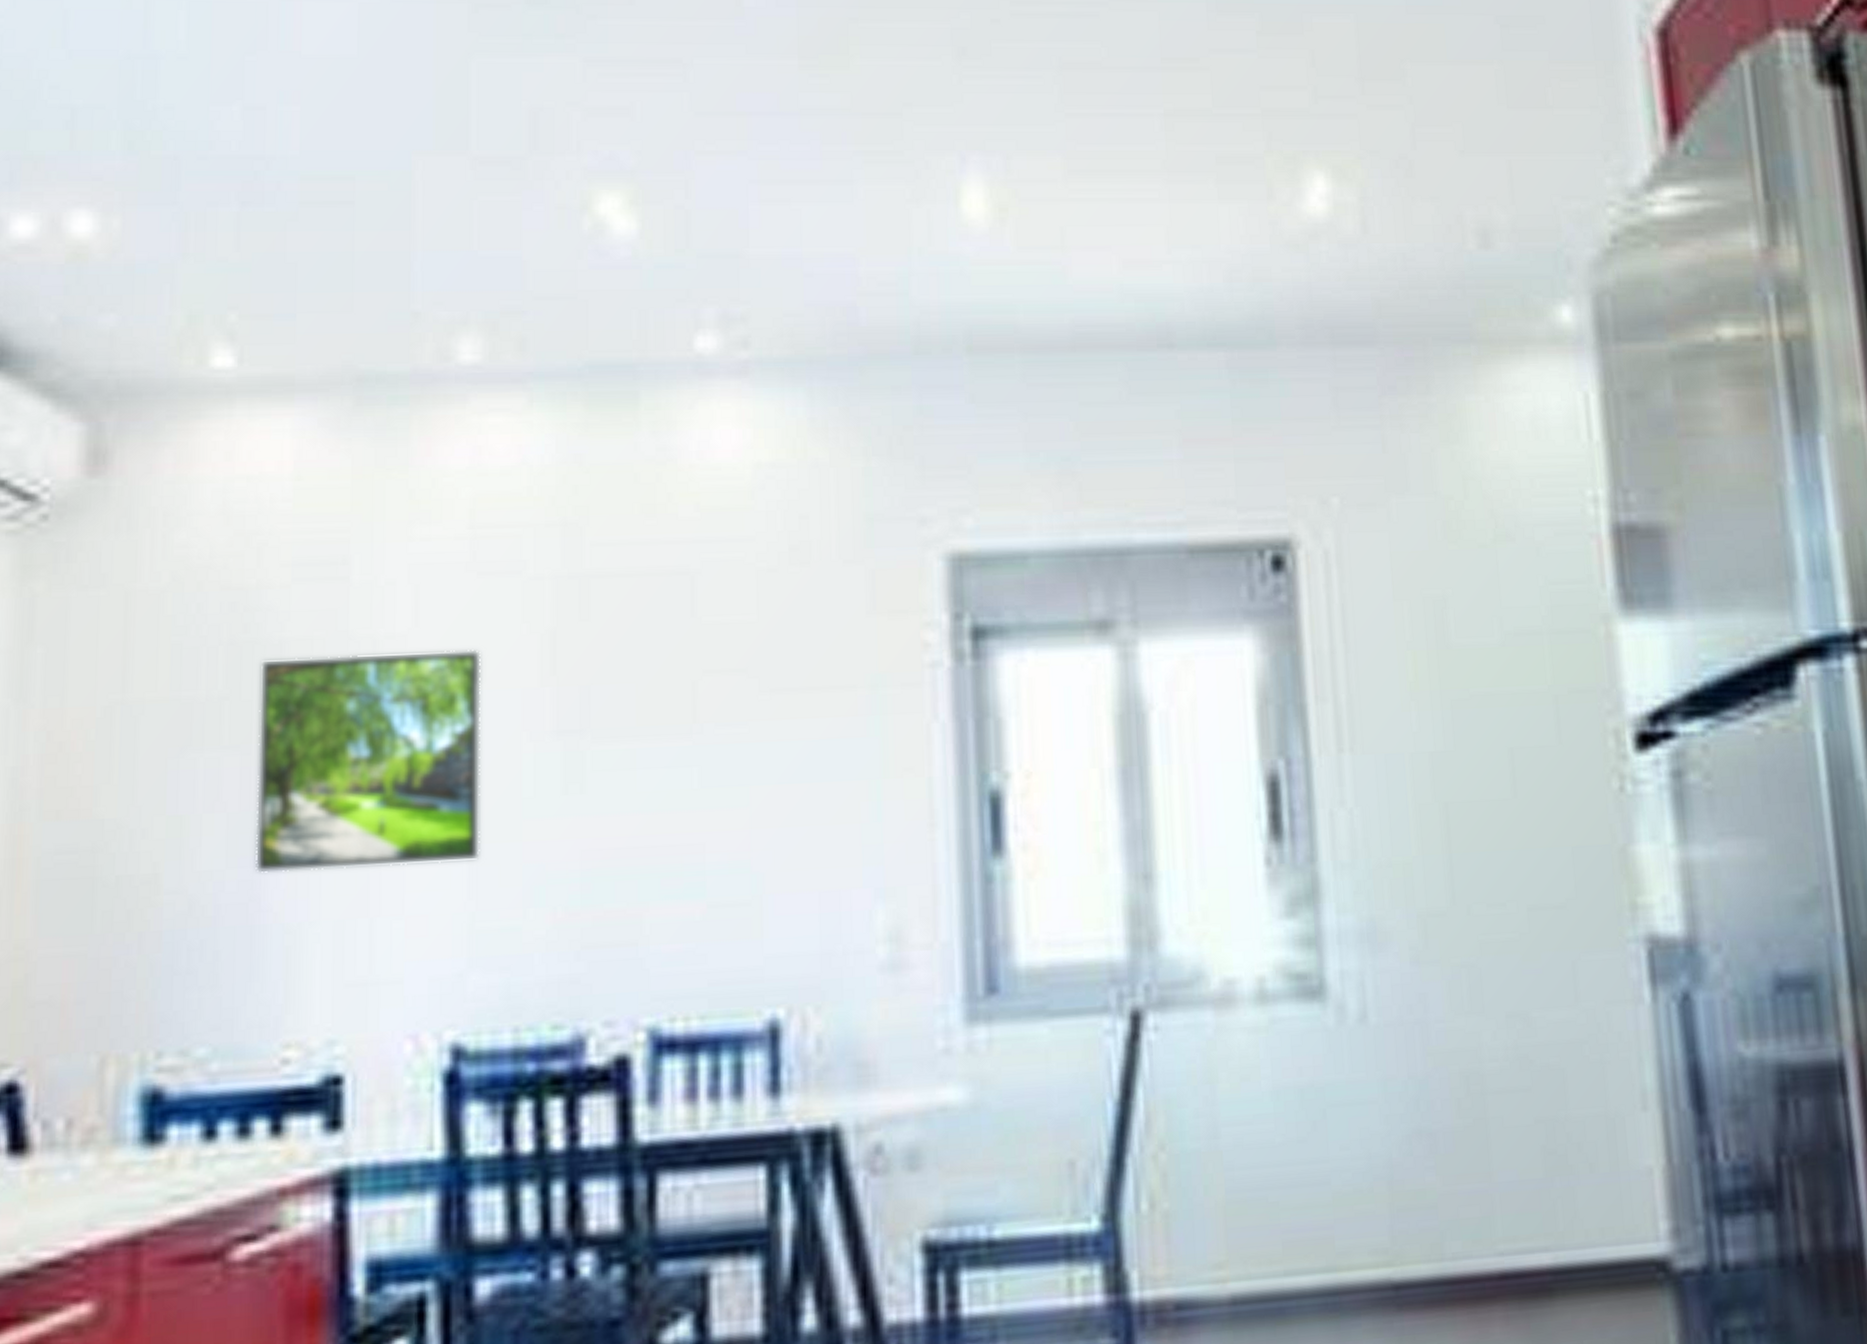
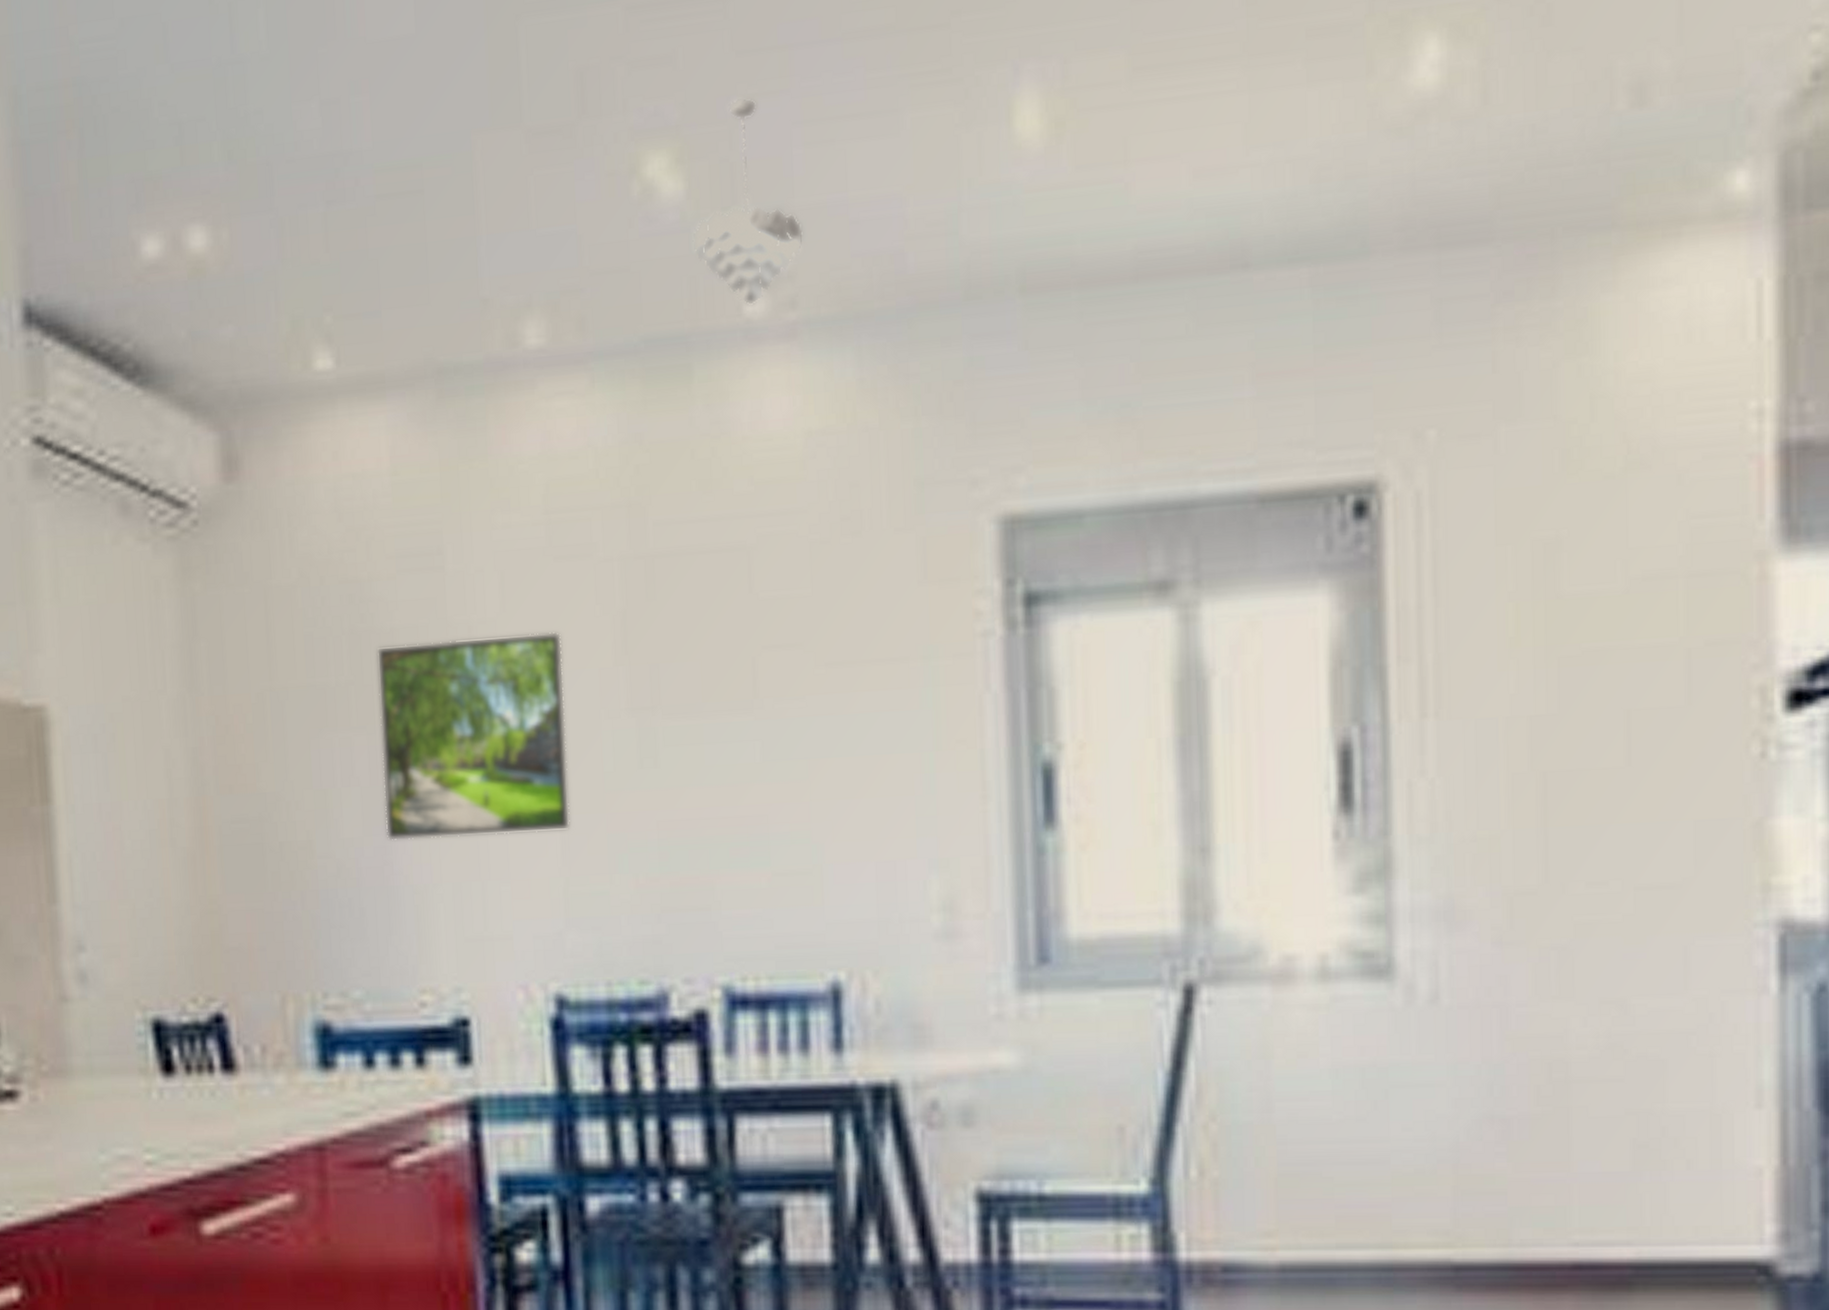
pendant light: none [644,153,757,342] -> present [692,97,803,306]

